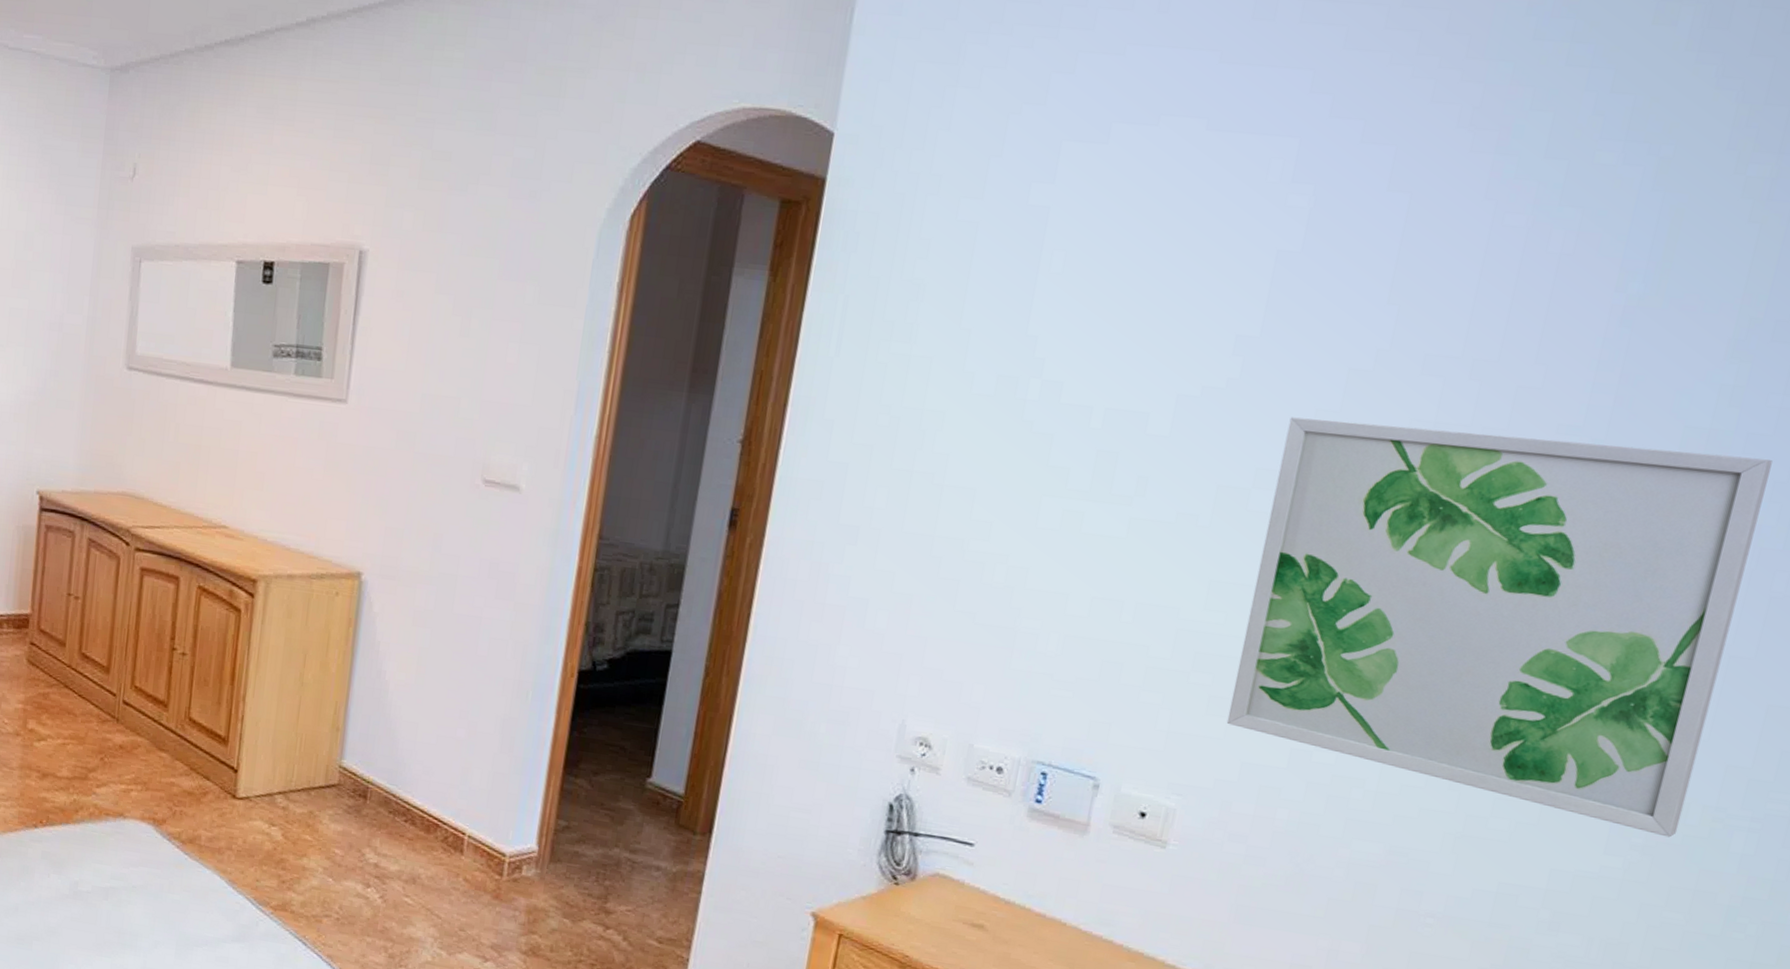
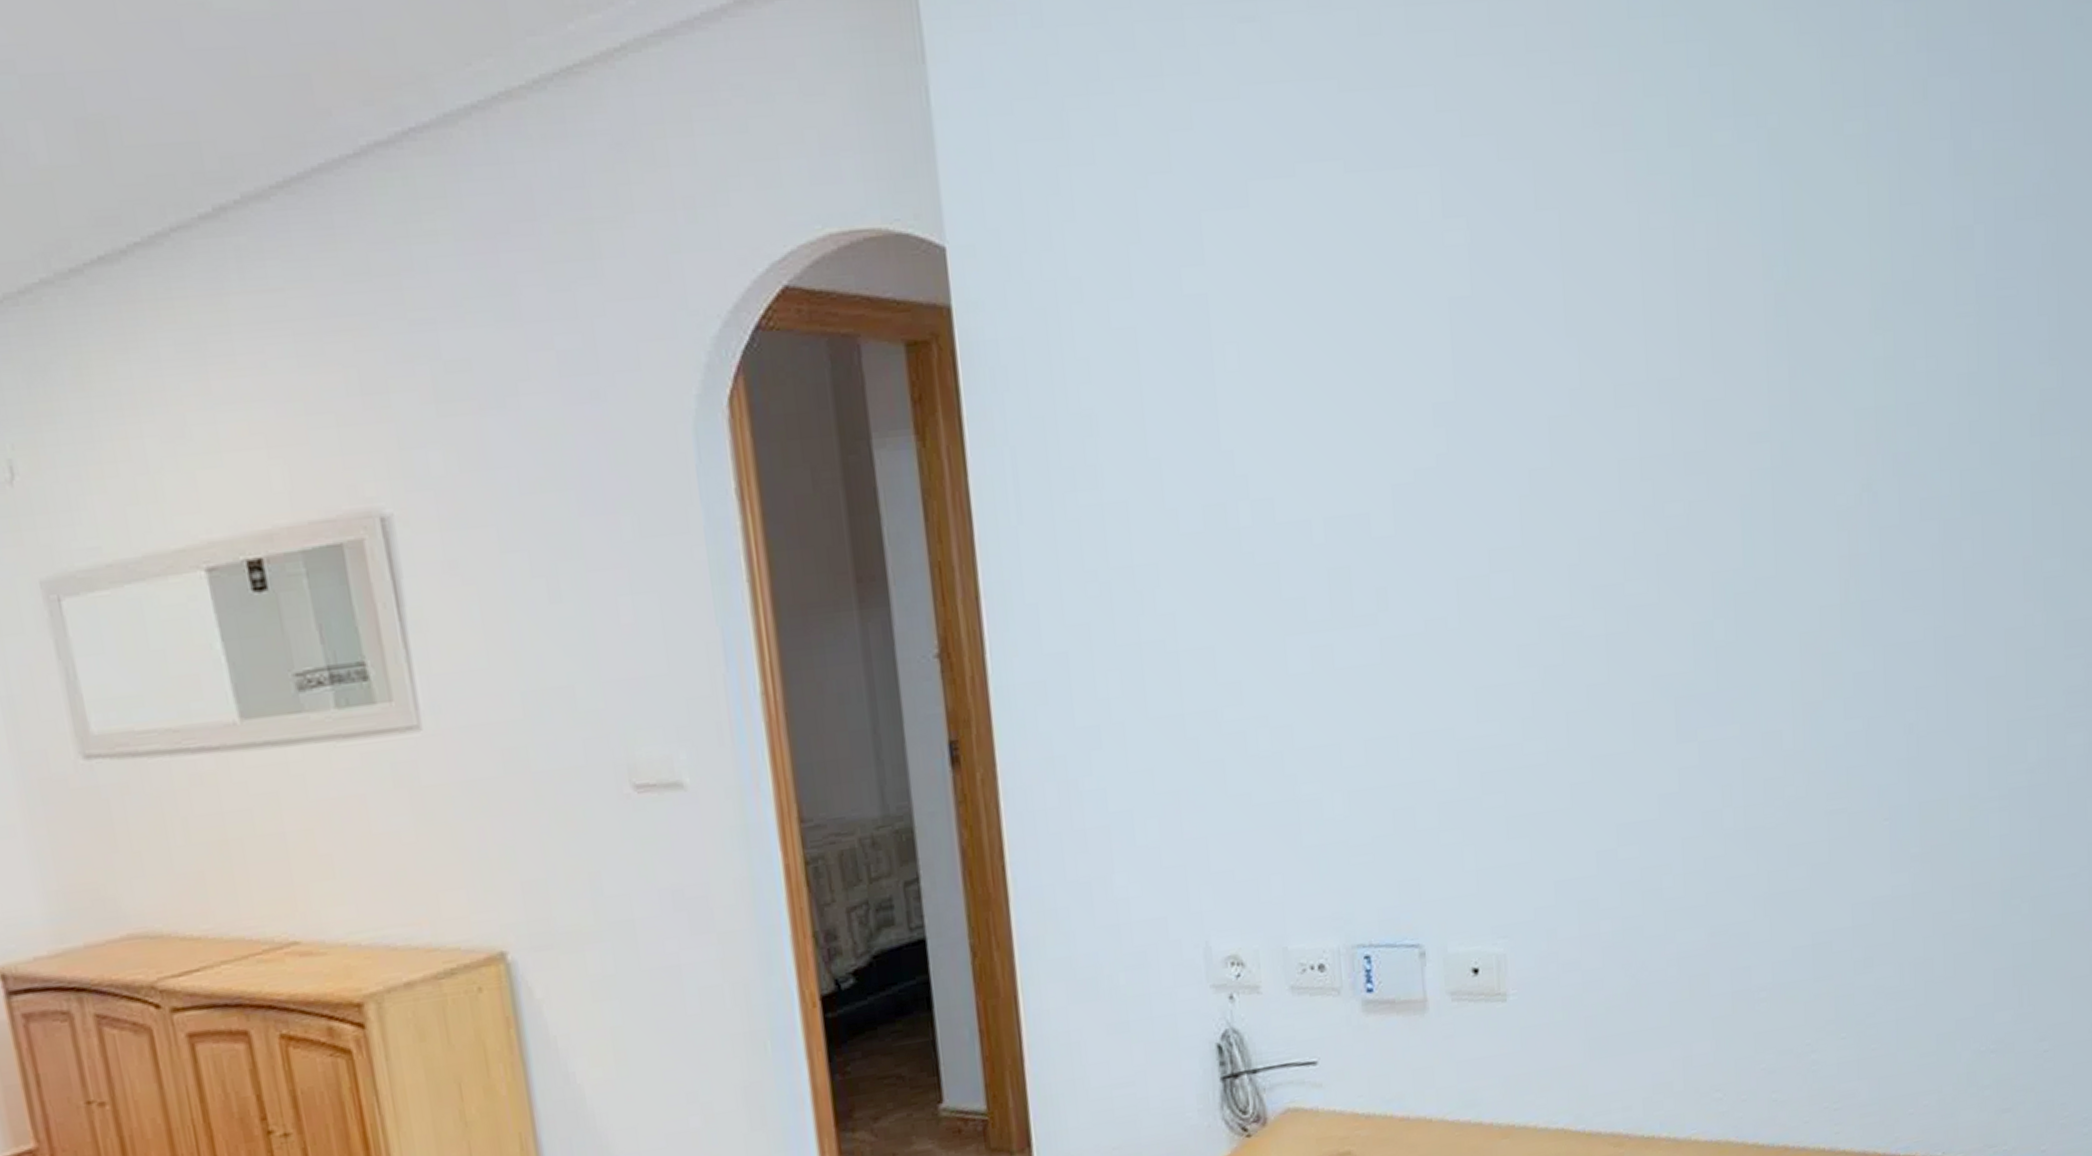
wall art: present [1226,417,1773,838] -> none [1506,426,1945,844]

